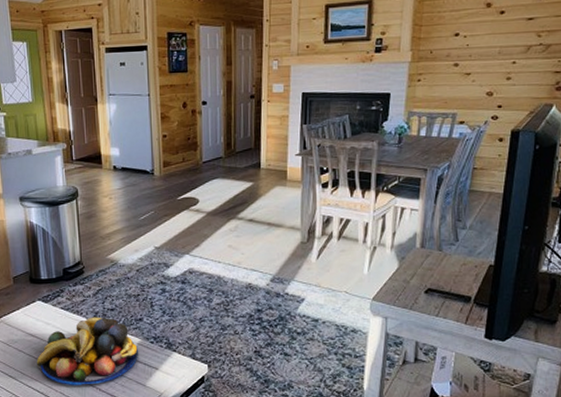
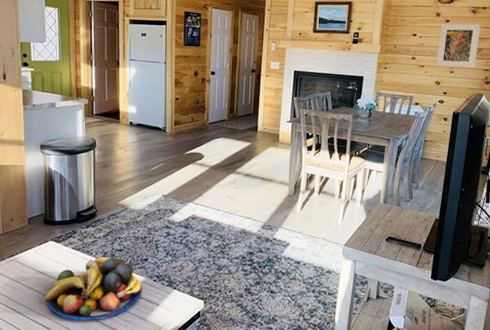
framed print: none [488,12,549,73] -> present [437,23,481,68]

